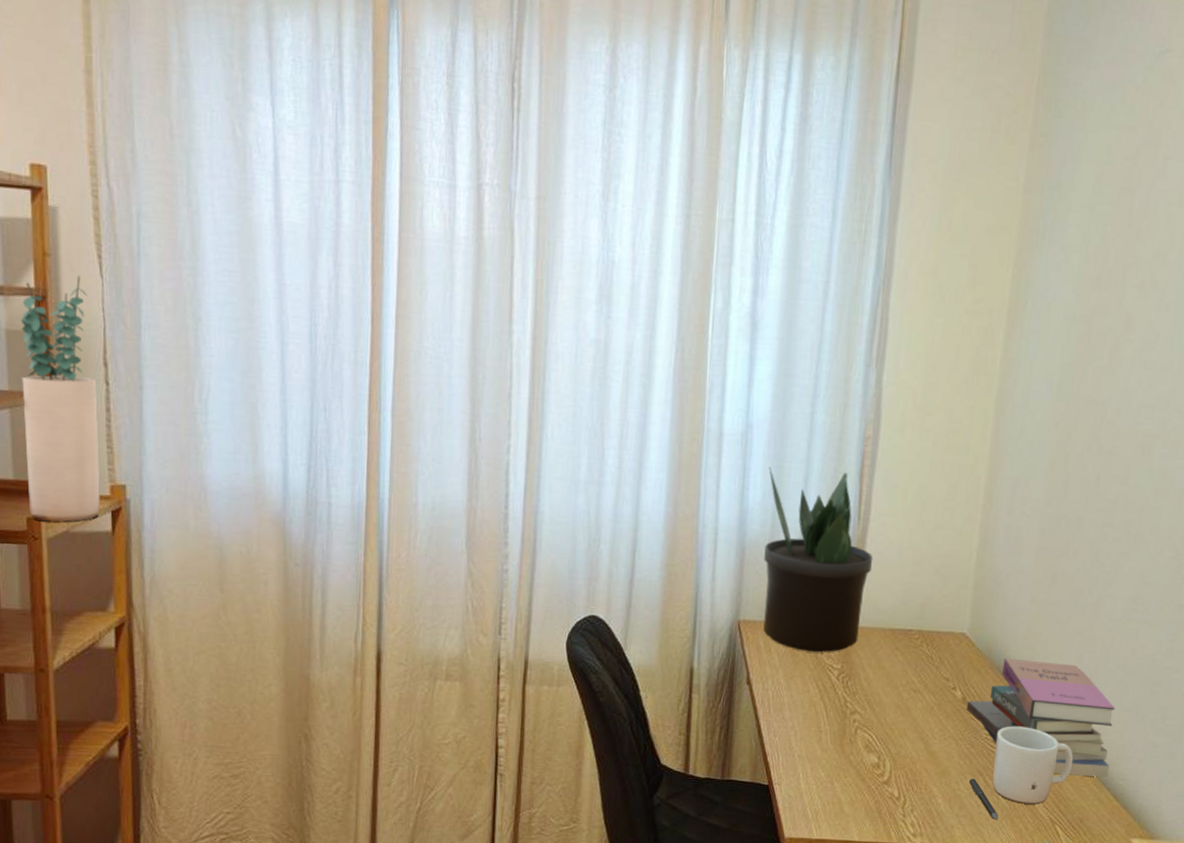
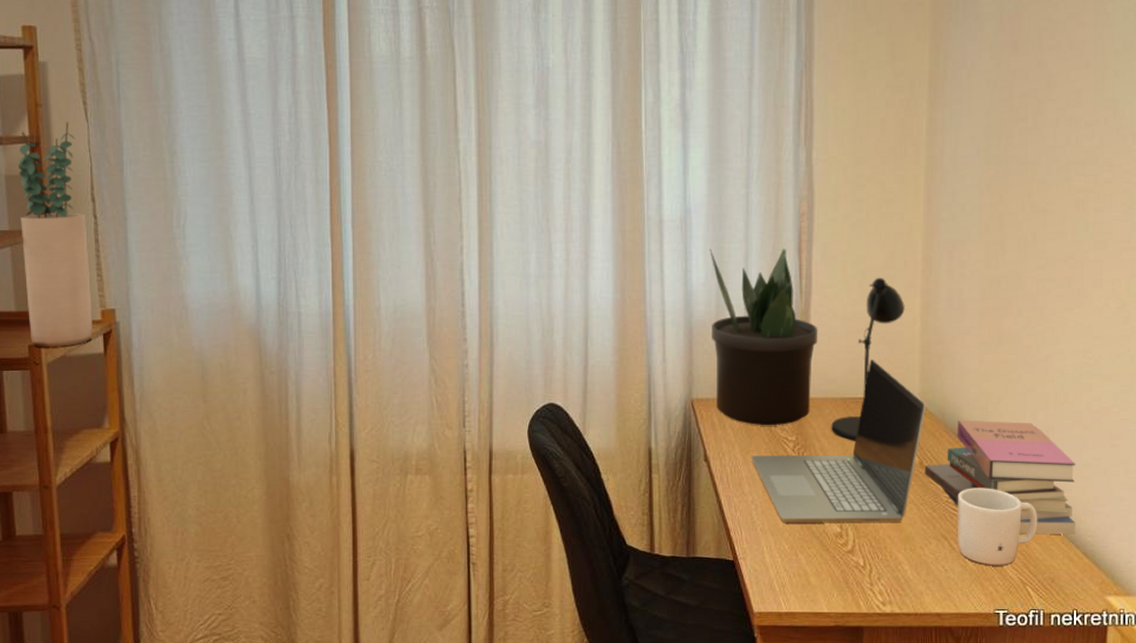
laptop: none [794,591,975,756] -> present [751,359,927,522]
desk lamp: none [877,508,963,673] -> present [831,277,905,441]
pen: present [969,778,999,821] -> none [934,543,967,585]

